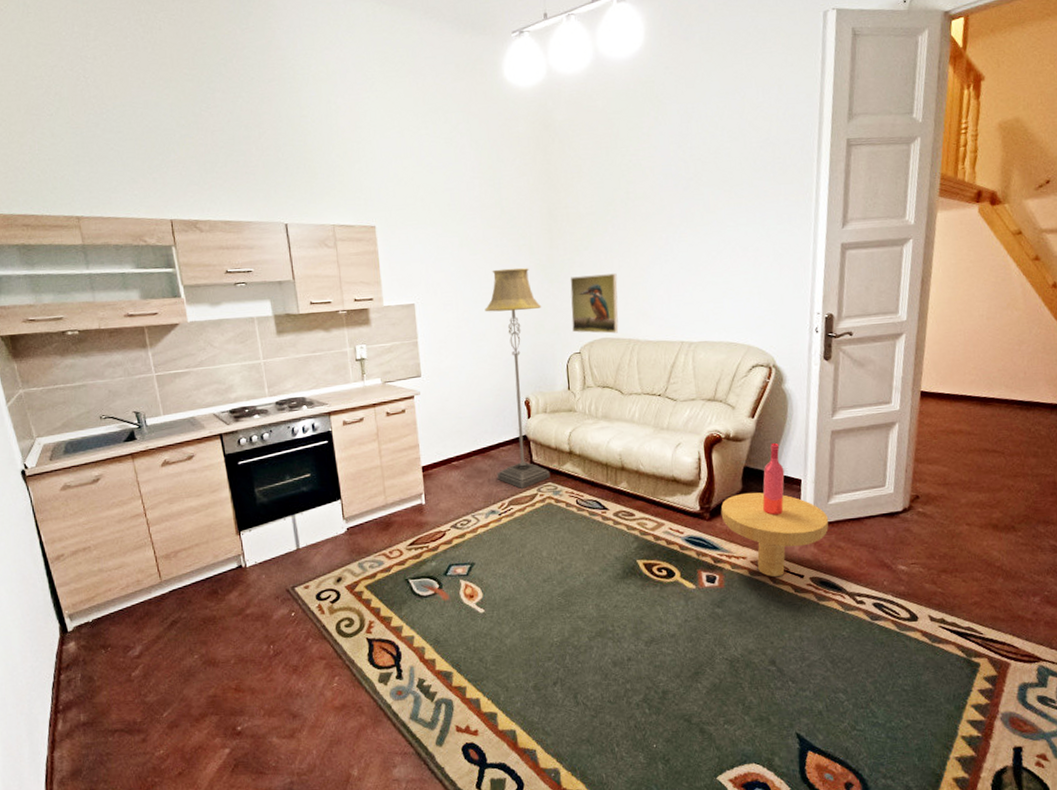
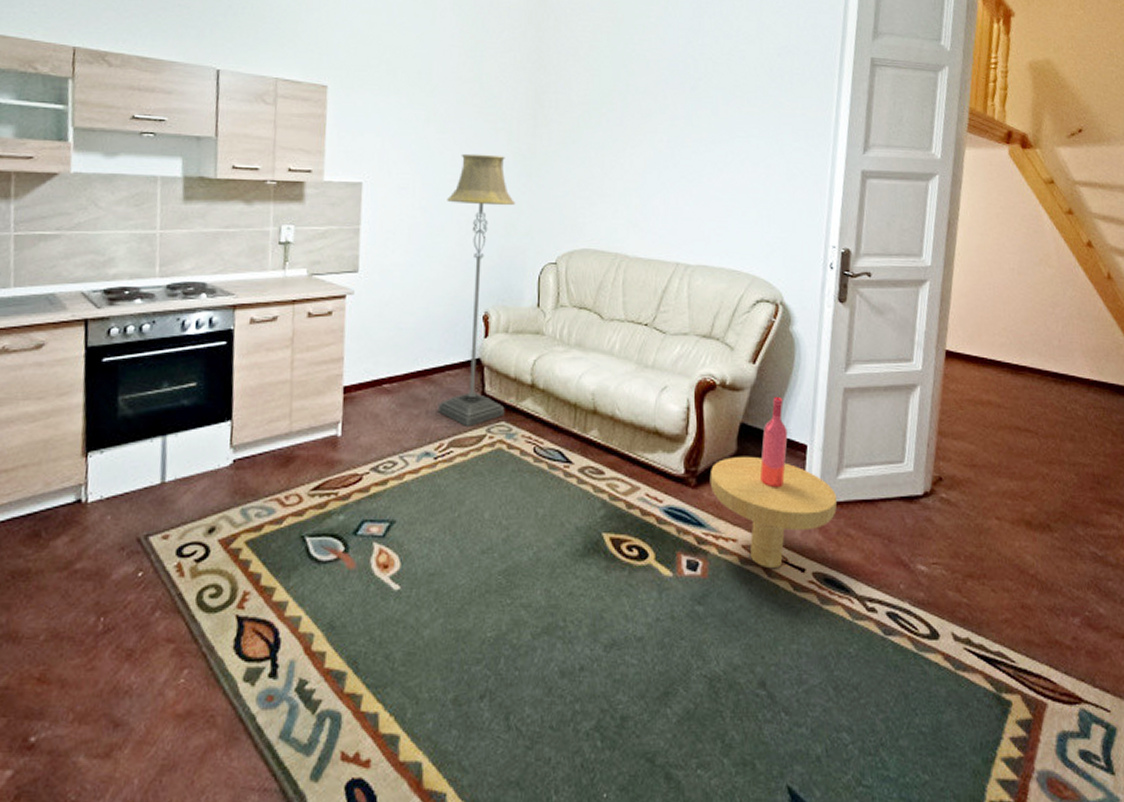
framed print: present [570,273,619,334] -> none [550,173,608,245]

